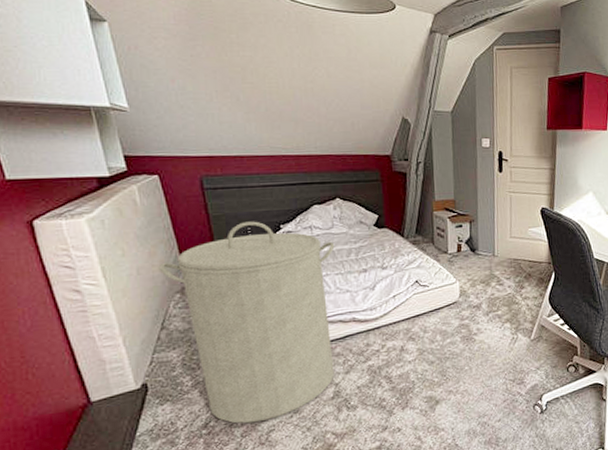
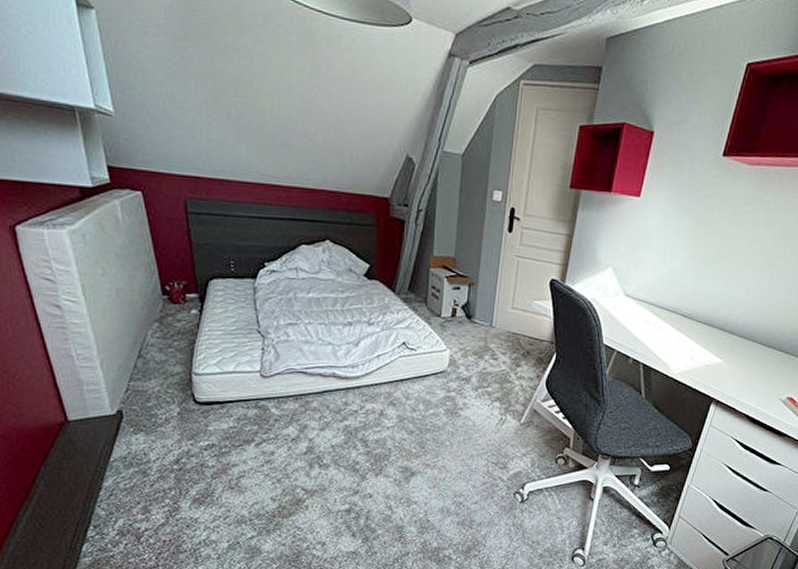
laundry hamper: present [158,221,335,424] -> none [138,254,321,466]

